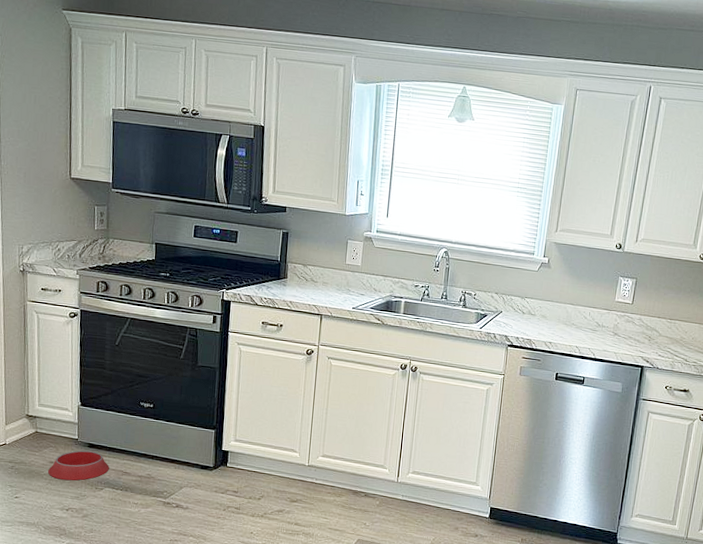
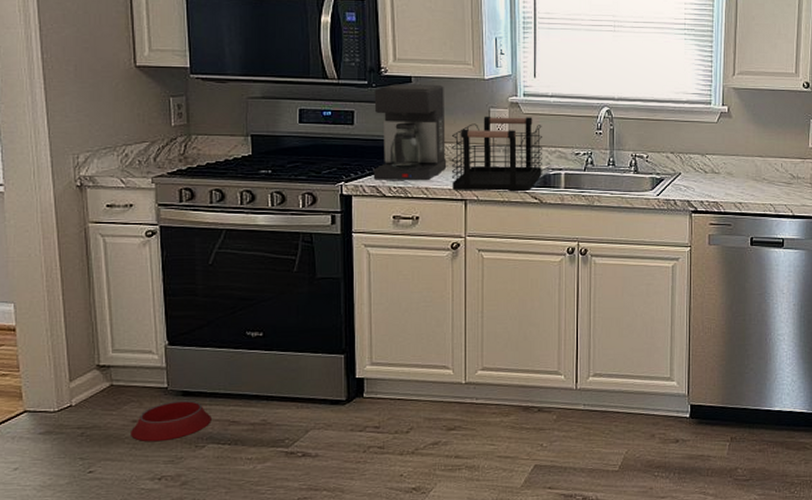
coffee maker: none [248,212,312,296] -> present [373,84,447,181]
dish rack: none [311,246,390,313] -> present [451,116,543,191]

